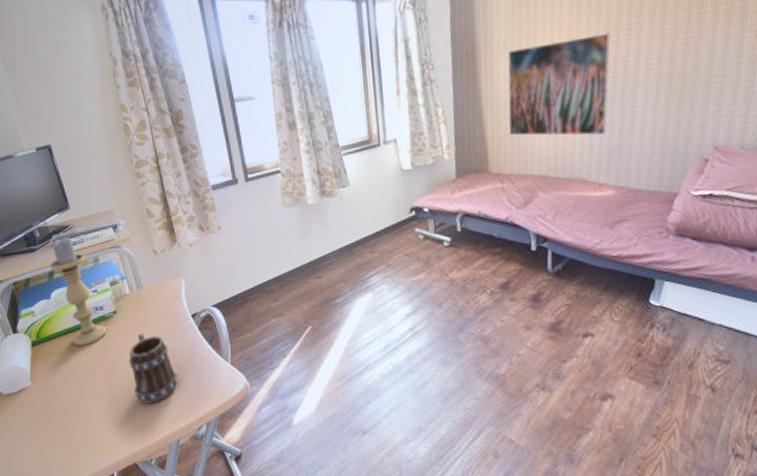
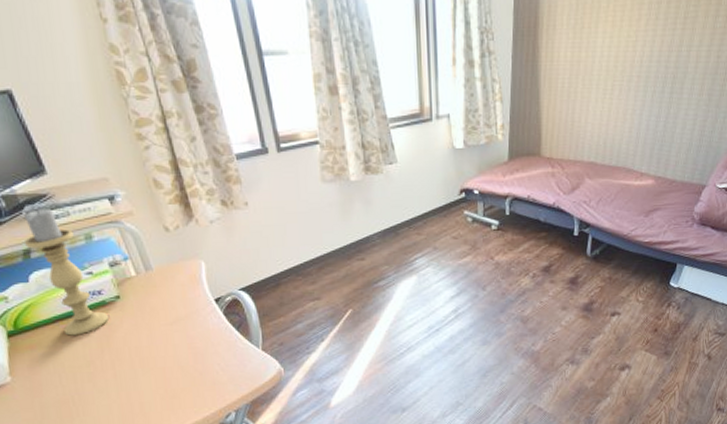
mug: present [129,333,178,404] -> none [139,319,200,395]
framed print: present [507,33,611,136] -> none [564,19,668,125]

